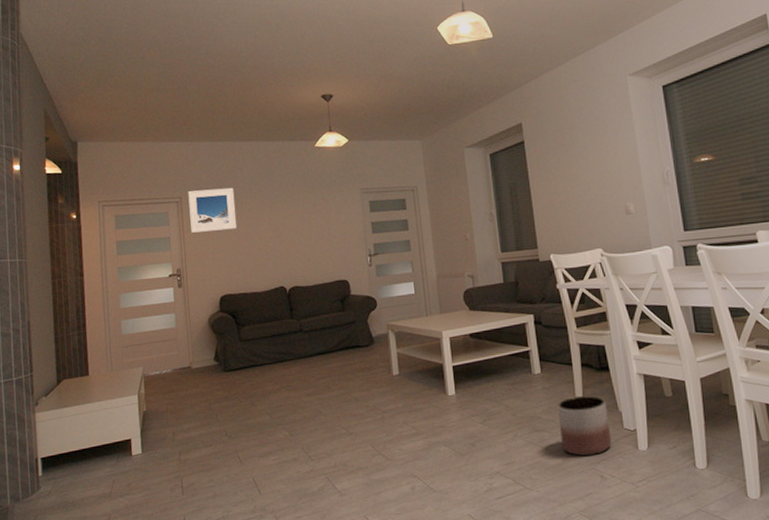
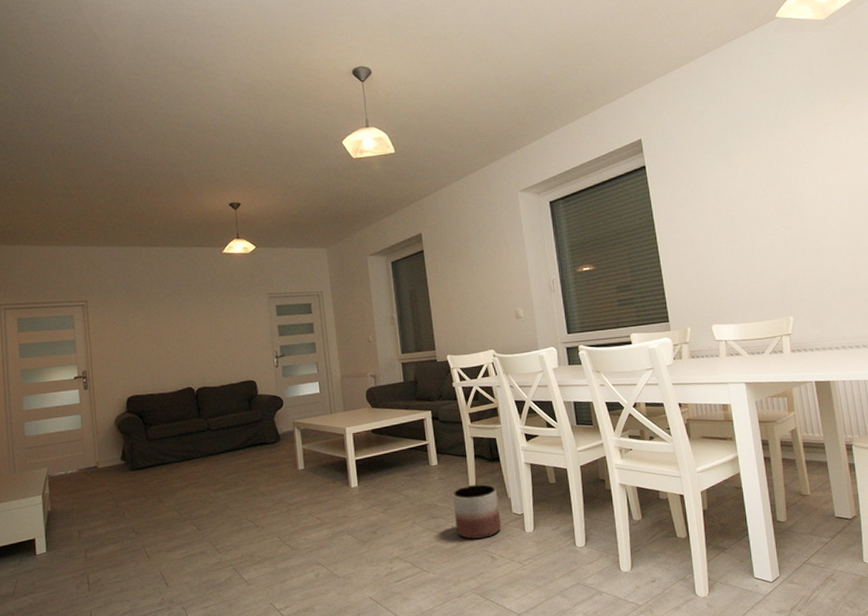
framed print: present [188,187,237,233] -> none [94,291,145,336]

